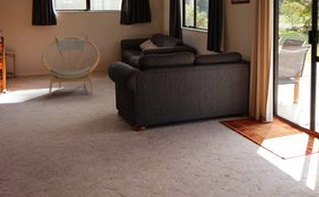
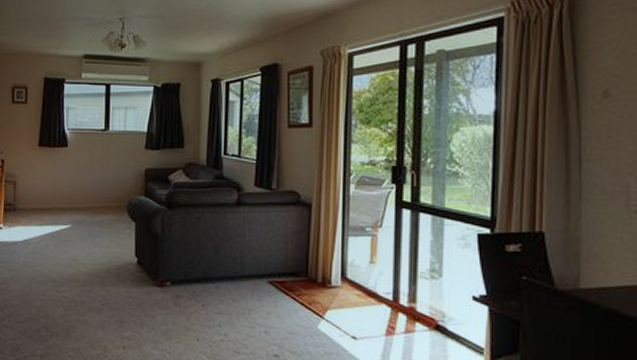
armchair: present [42,34,100,96] -> none [47,159,119,236]

